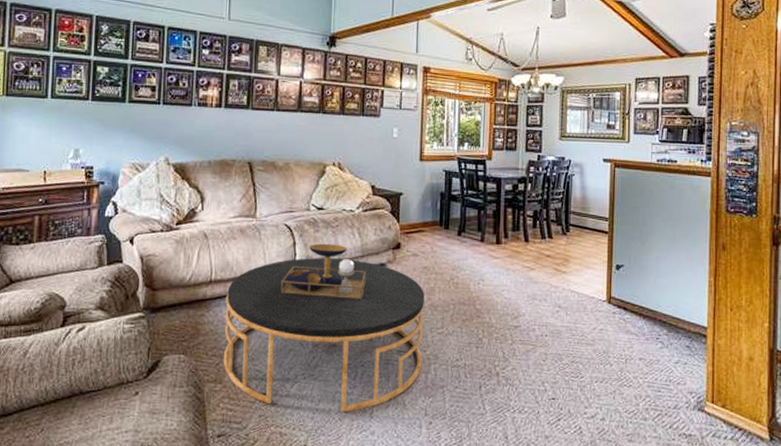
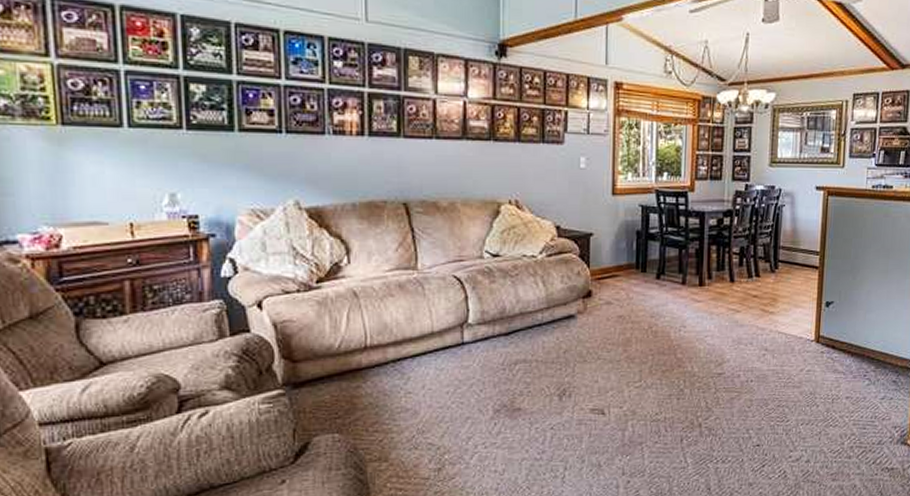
coffee table: present [223,243,425,413] -> none [386,295,620,480]

